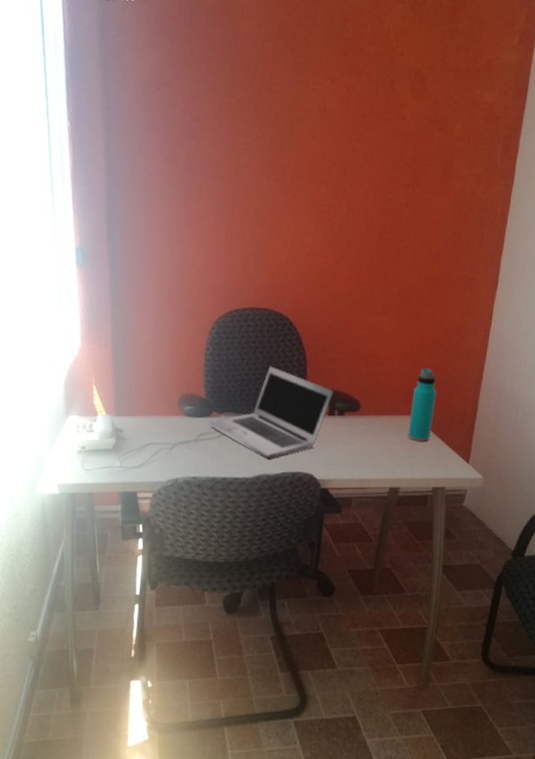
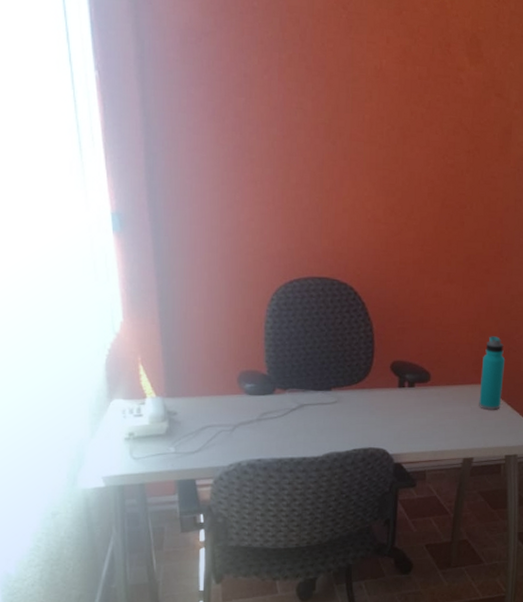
laptop: present [209,366,334,459] -> none [273,338,403,436]

